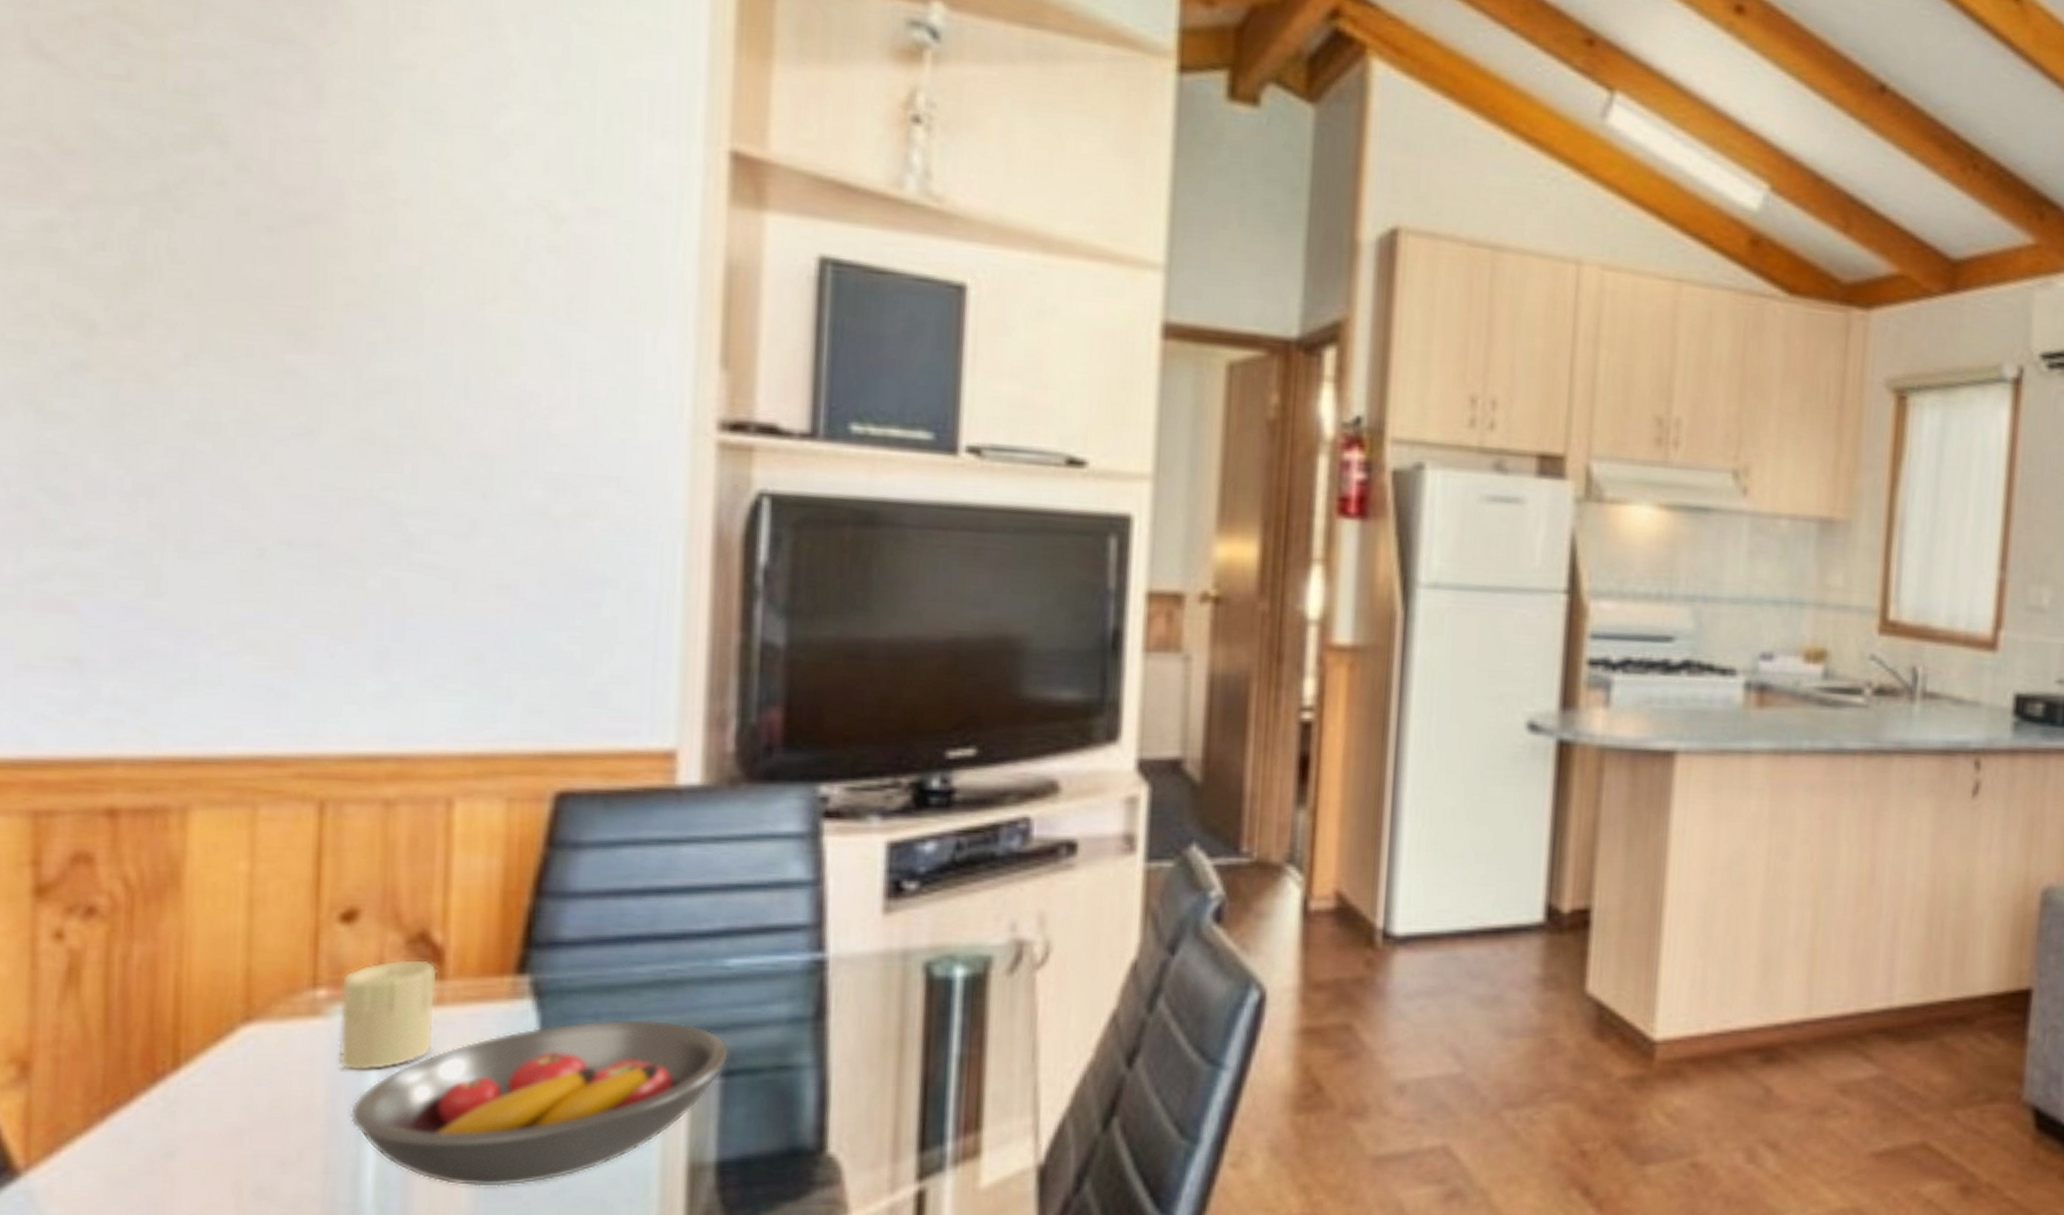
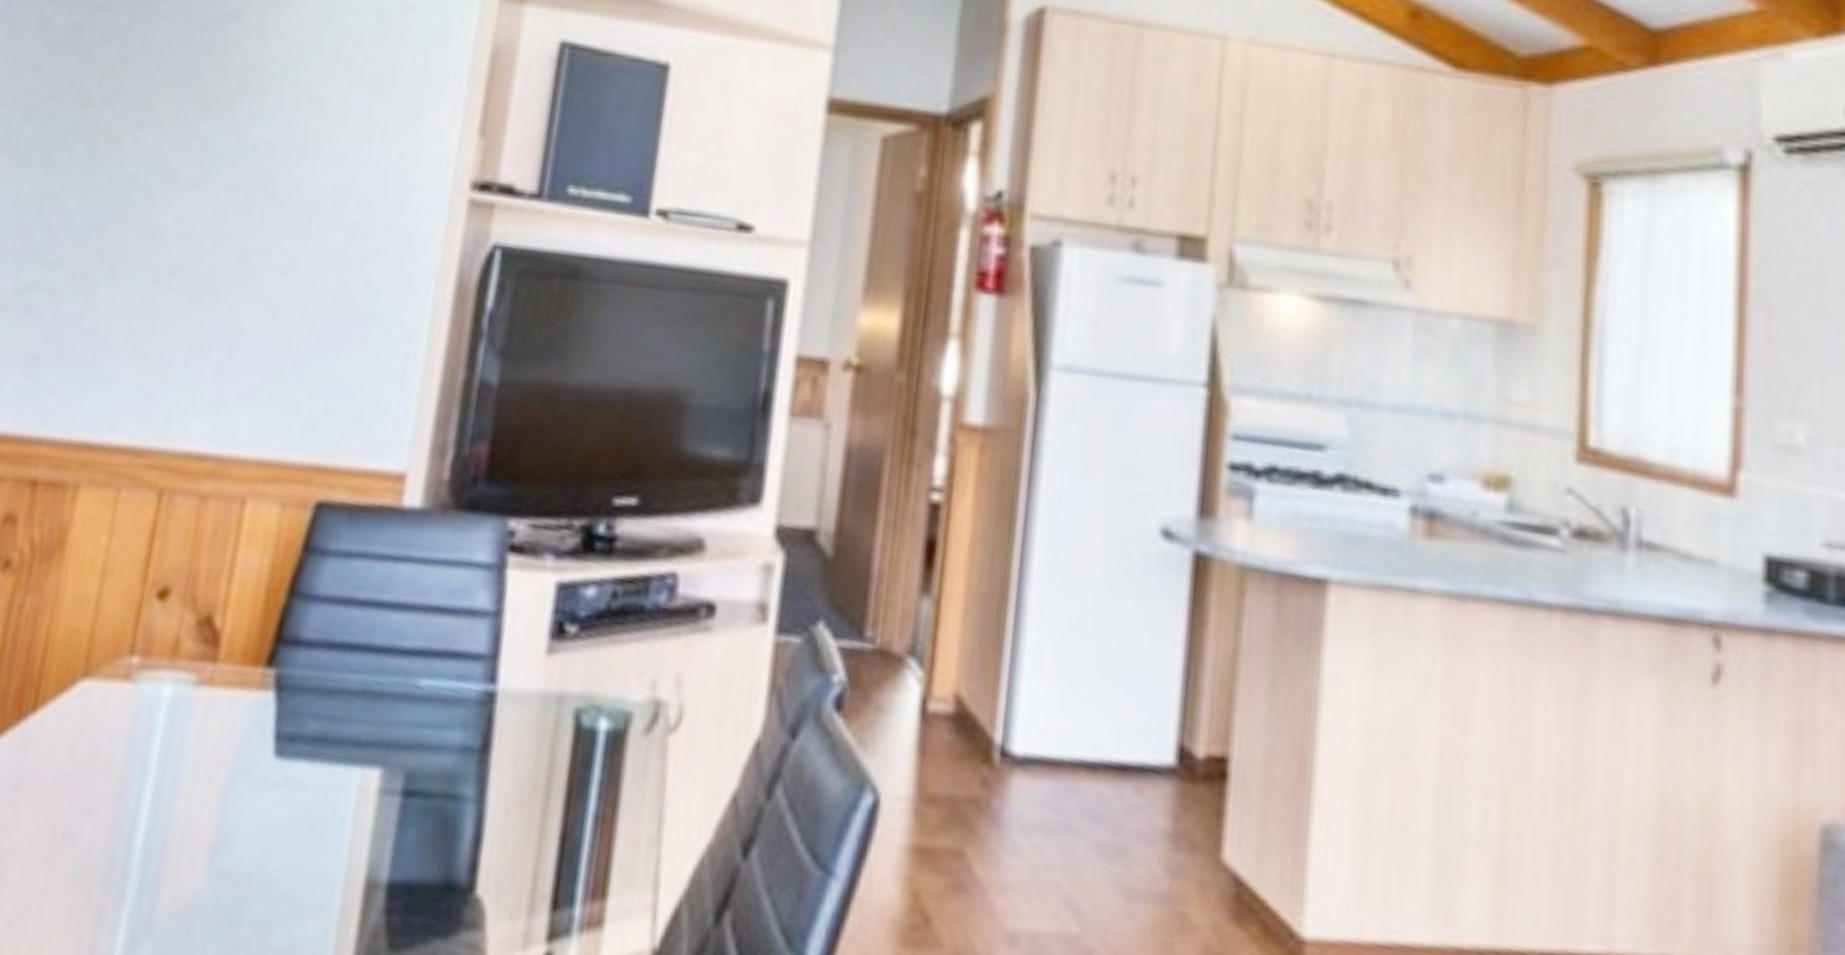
candle: present [338,958,439,1071] -> none [135,638,214,739]
fruit bowl: present [350,1019,729,1187] -> none [135,719,411,872]

